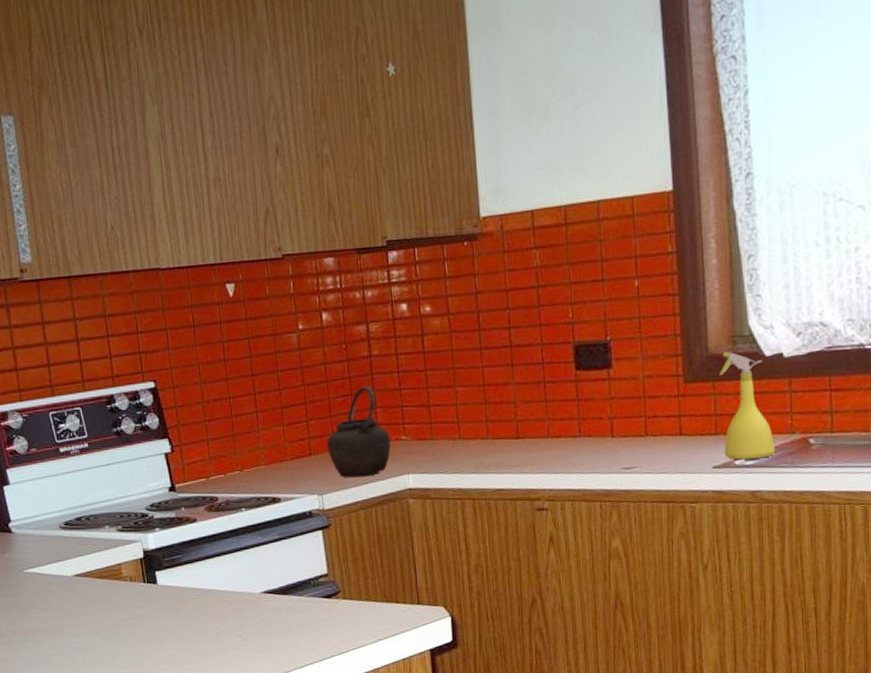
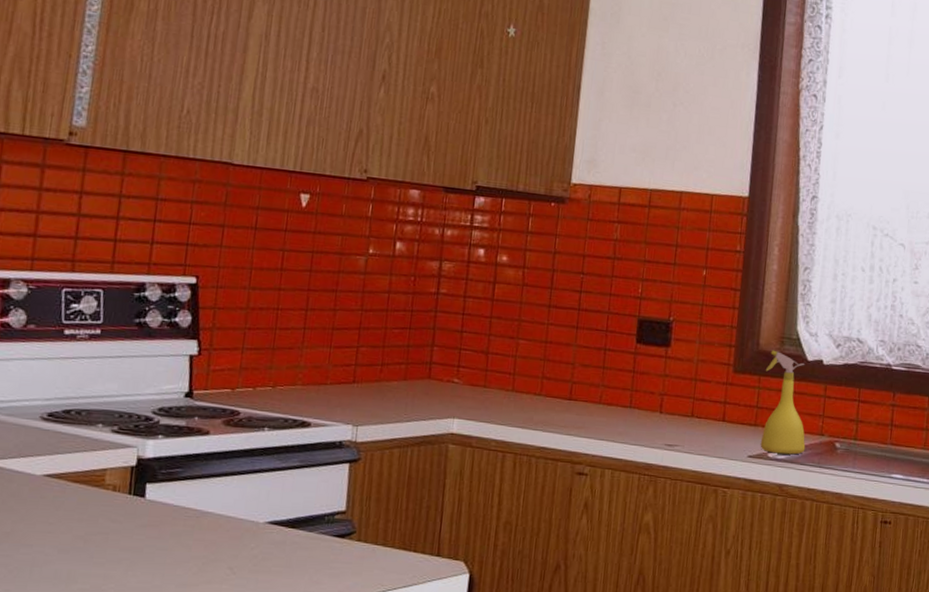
kettle: present [326,385,391,478] -> none [373,321,443,414]

